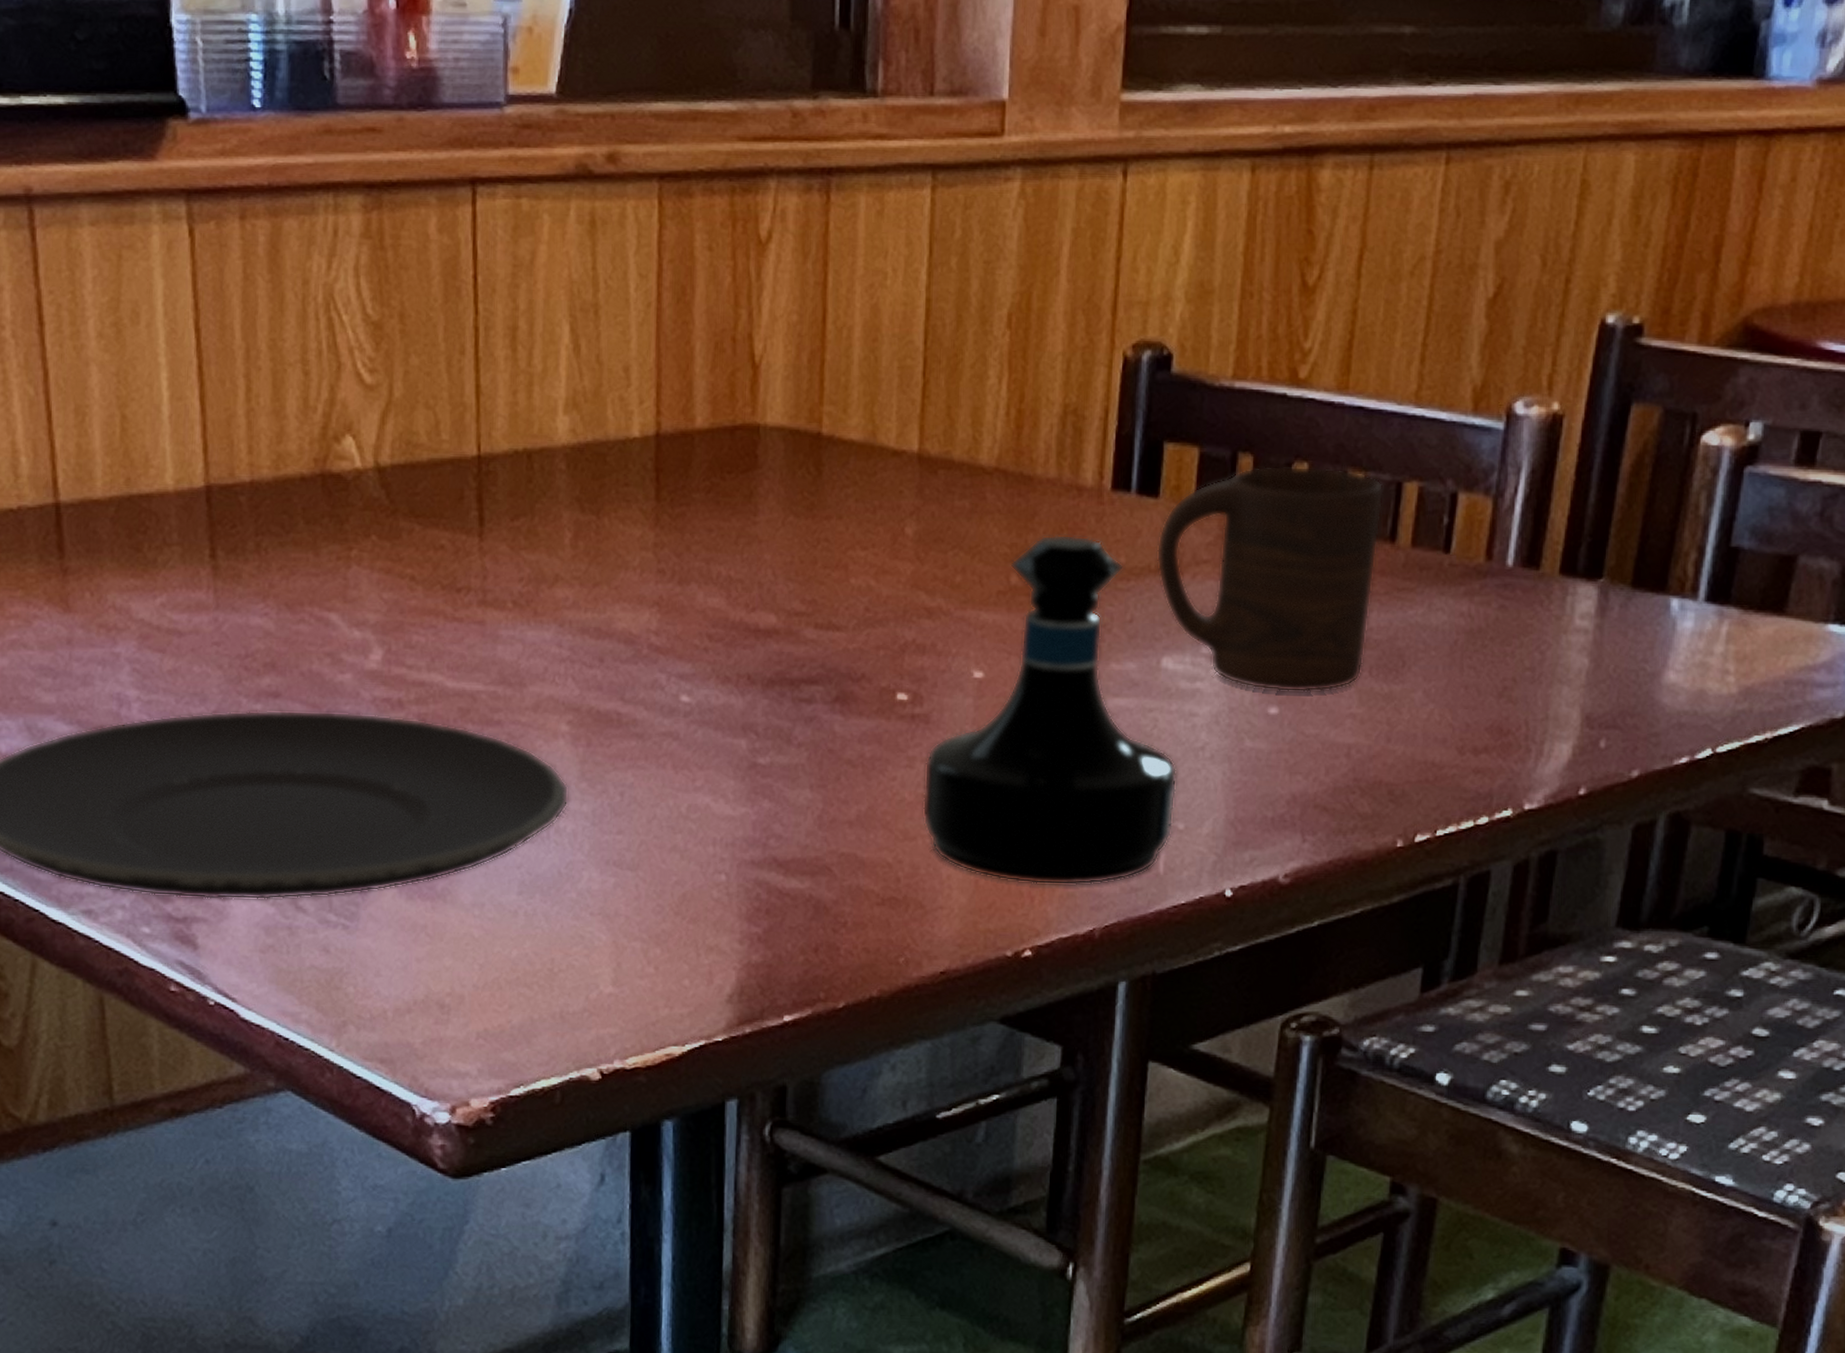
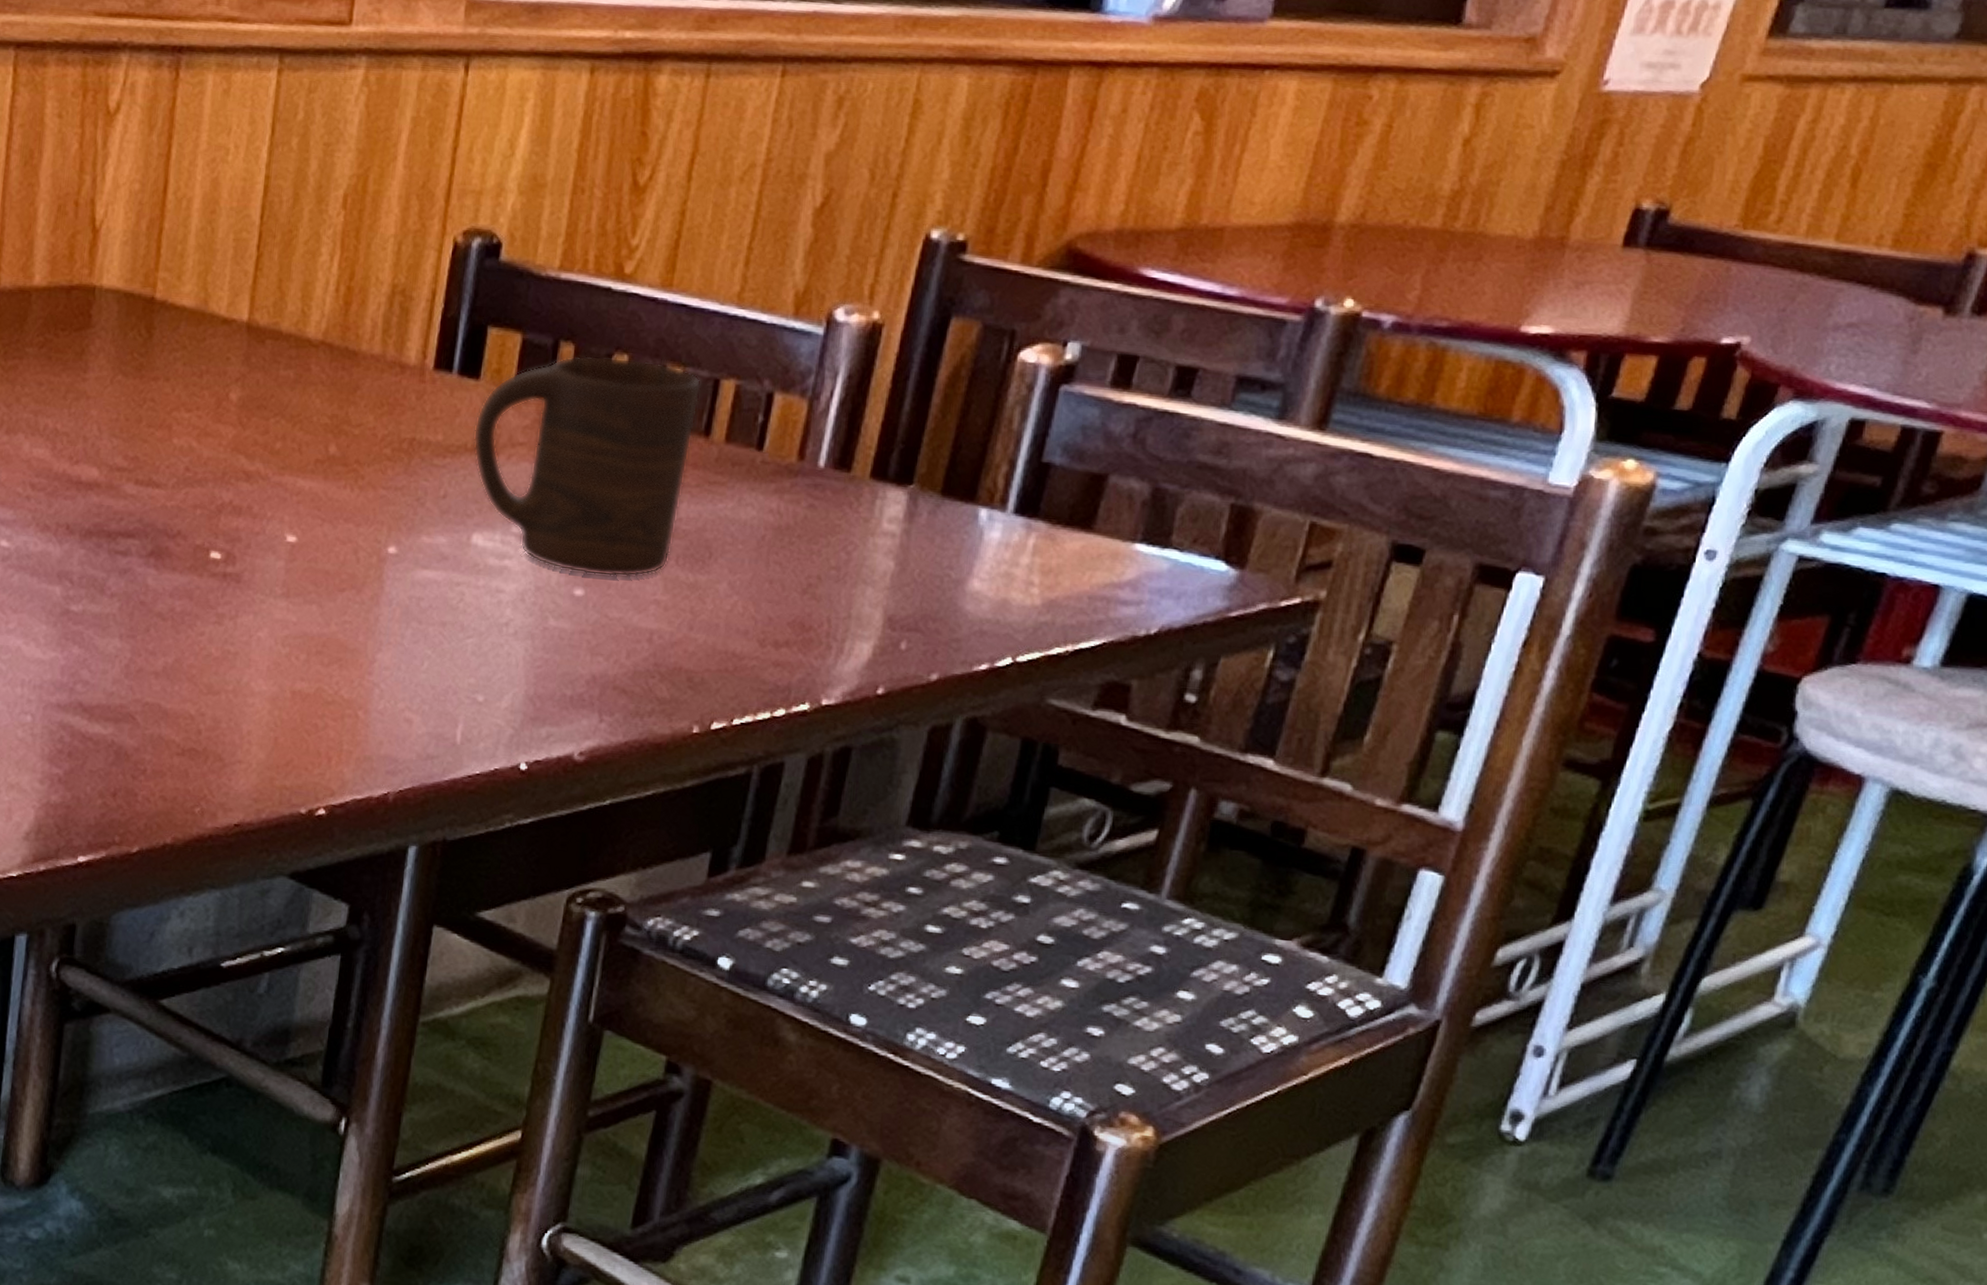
tequila bottle: present [922,534,1177,886] -> none [227,408,481,750]

